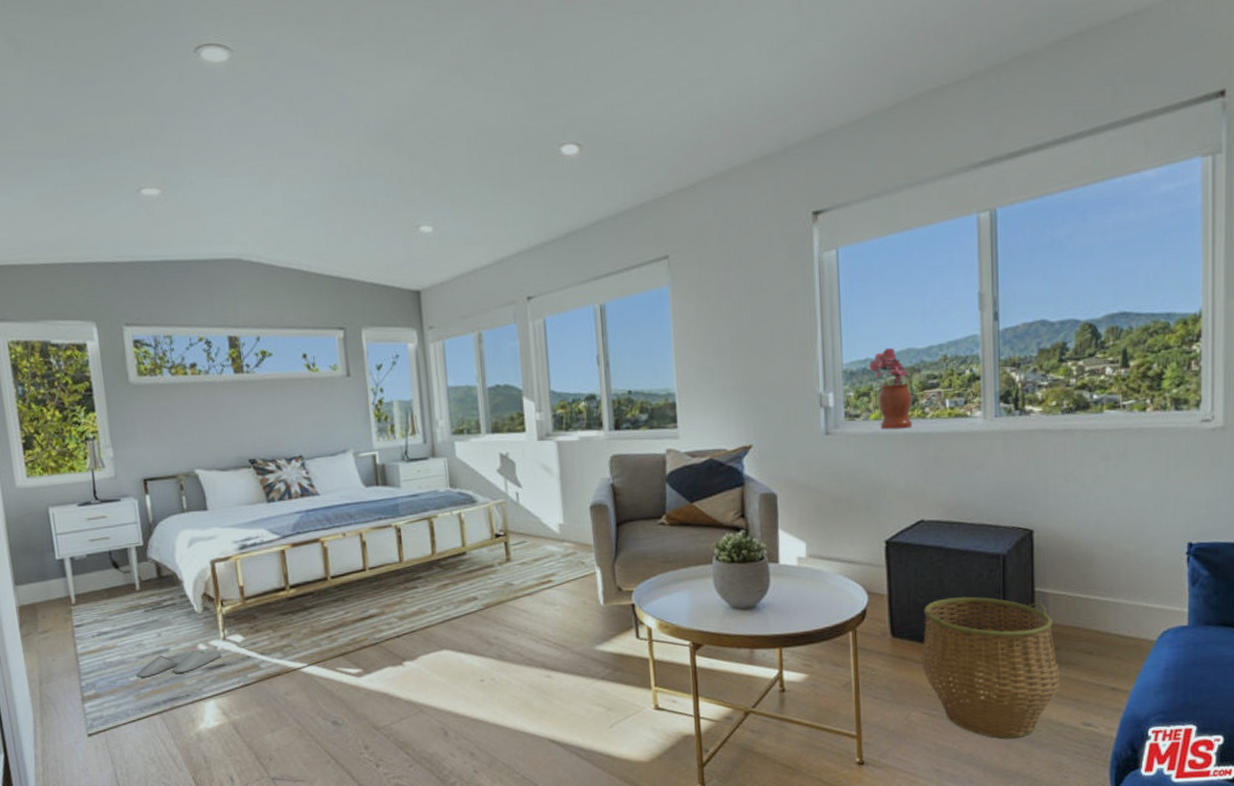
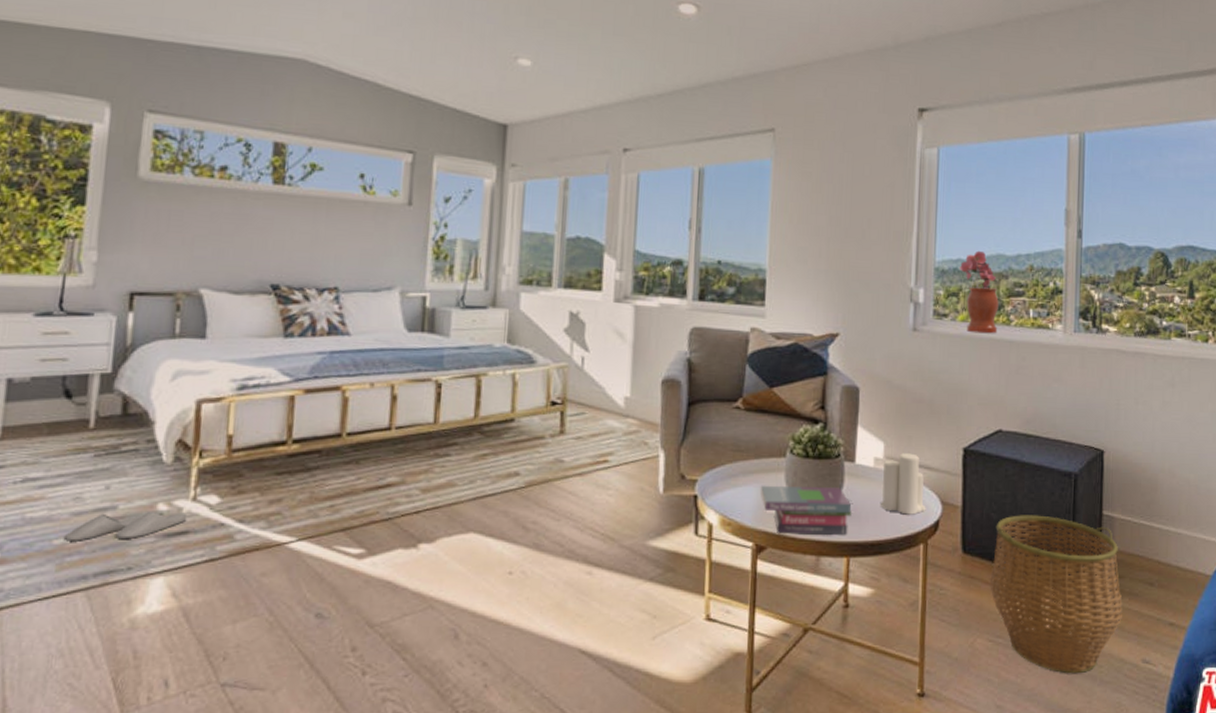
books: none [691,586,780,632] -> present [759,485,852,536]
candle: none [806,548,852,606] -> present [880,451,926,515]

